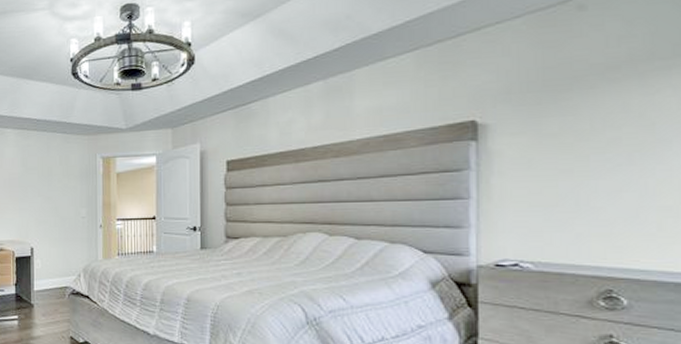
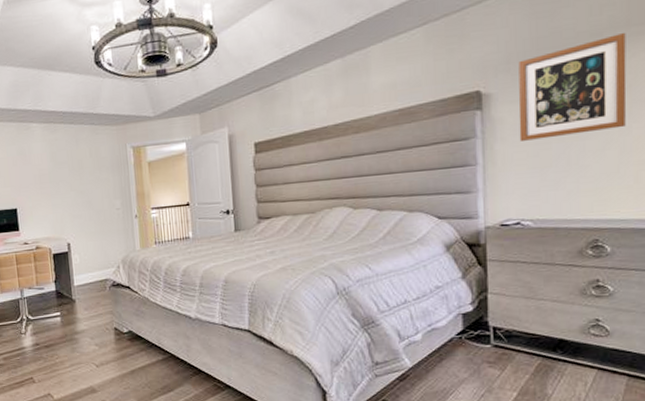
wall art: none [520,67,649,176] -> present [518,33,627,141]

